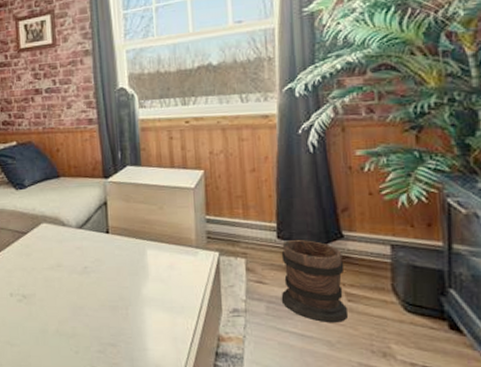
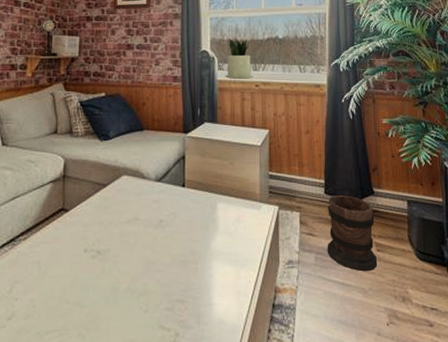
planter: none [147,69,182,117] -> present [225,38,253,80]

